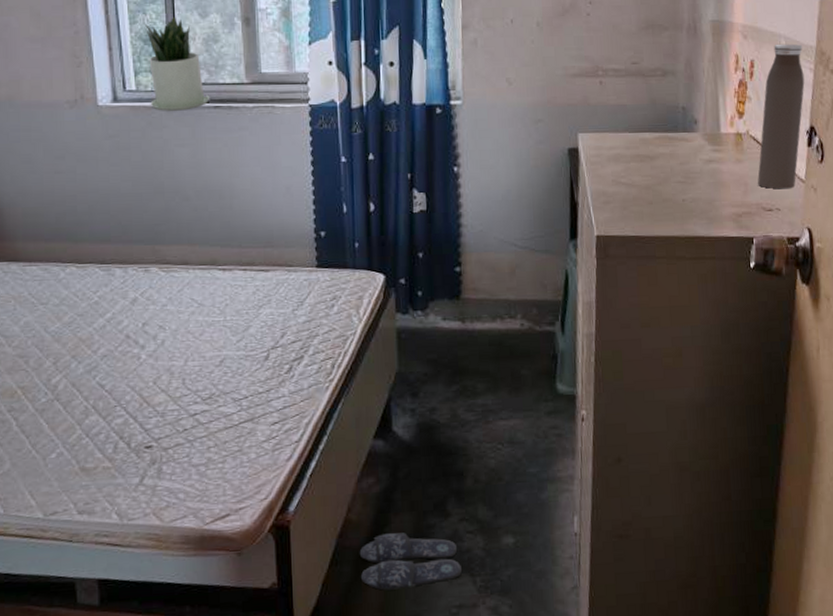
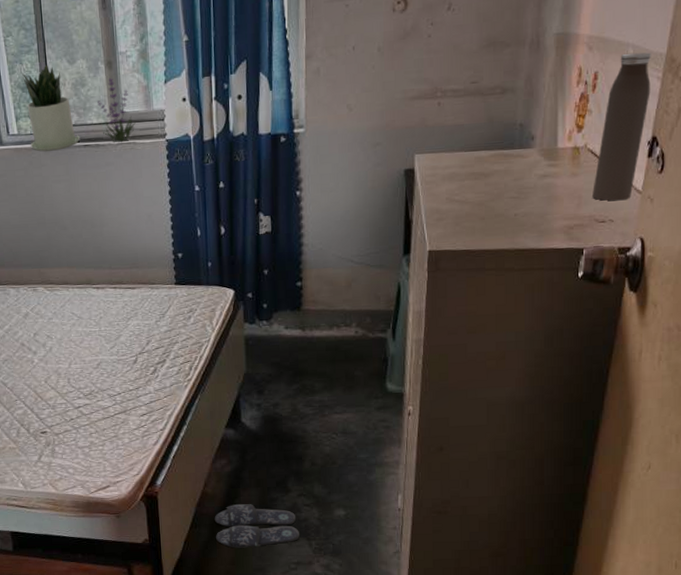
plant: none [232,35,275,106] -> present [97,78,136,143]

